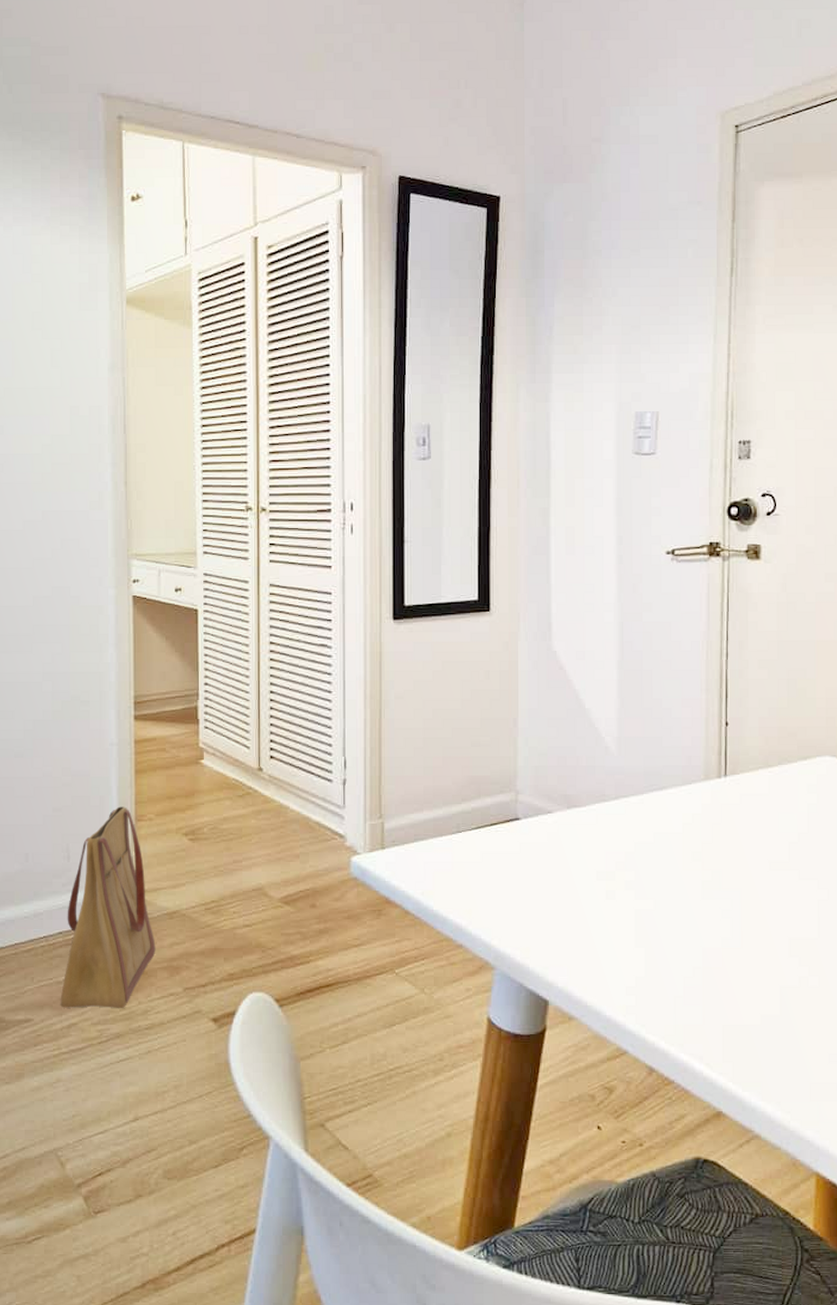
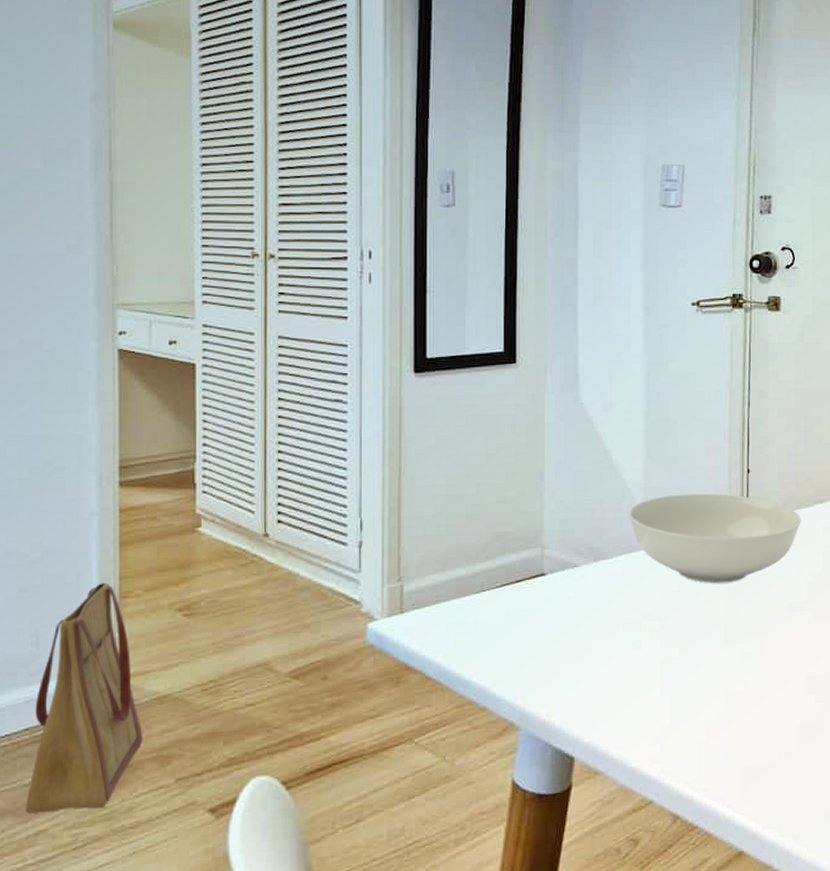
bowl: none [601,745,784,837] -> present [628,493,802,583]

